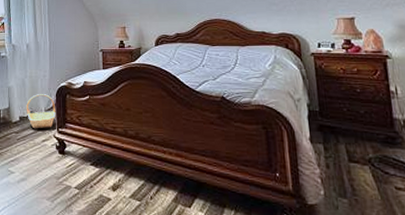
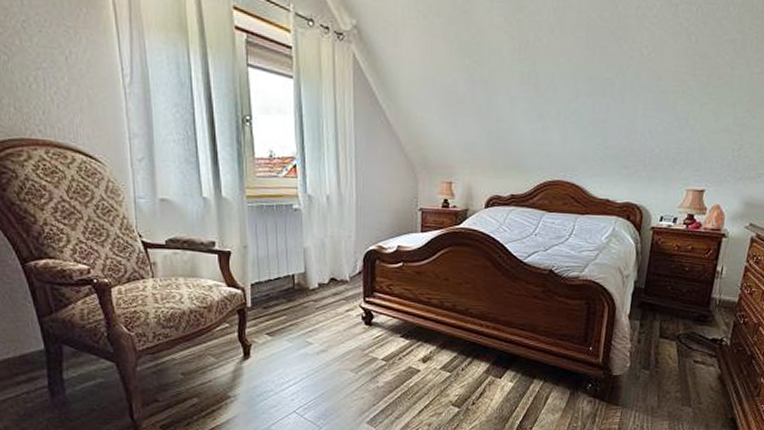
basket: present [26,94,56,129] -> none [326,258,363,298]

